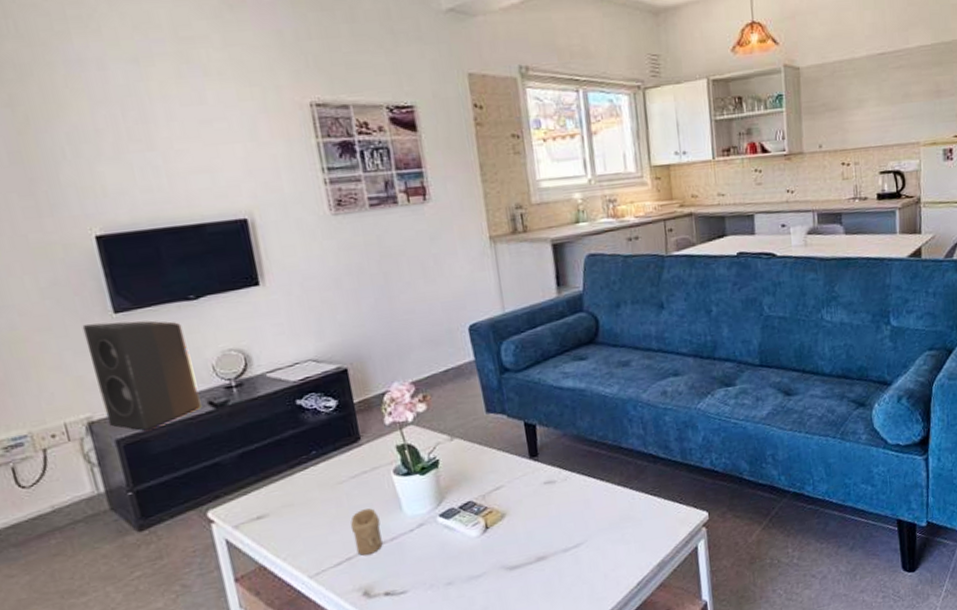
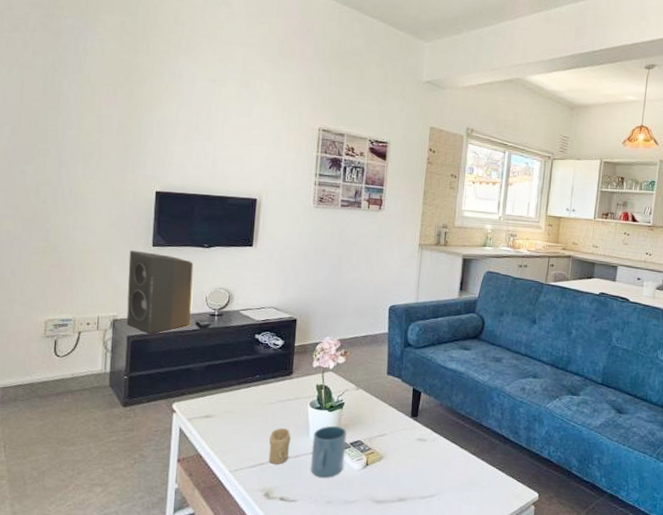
cup: none [407,490,459,557] -> present [310,425,347,478]

